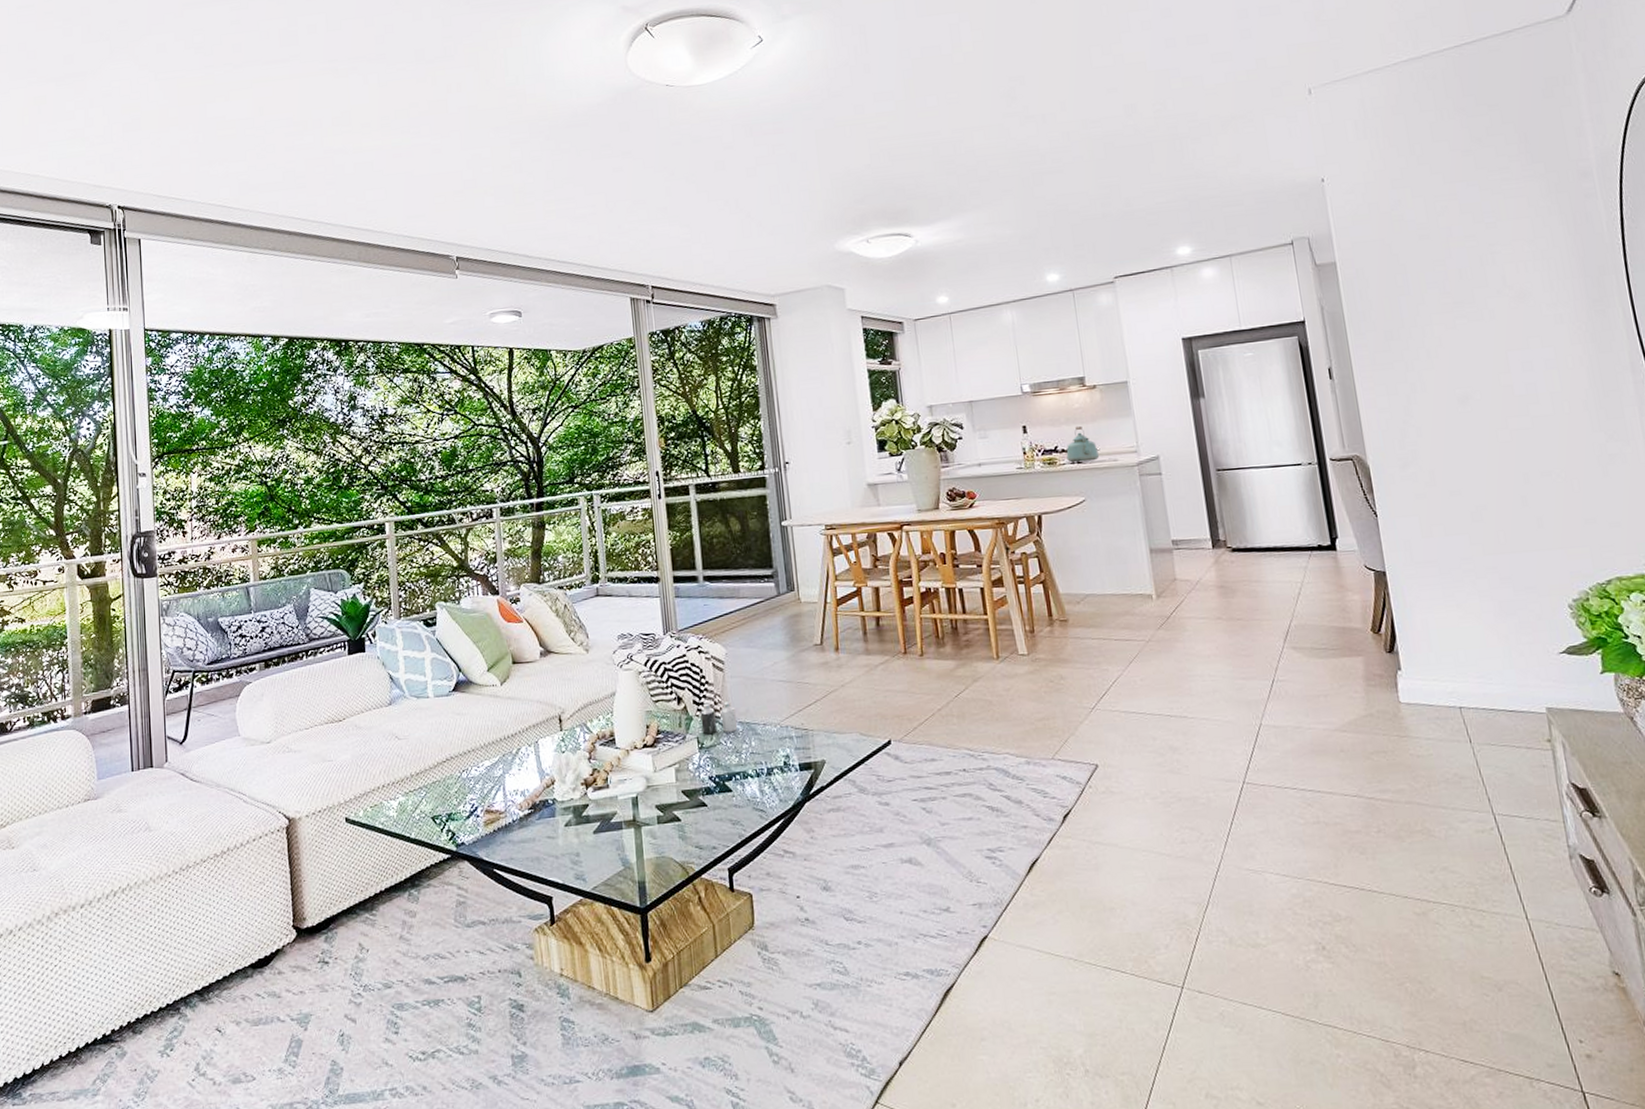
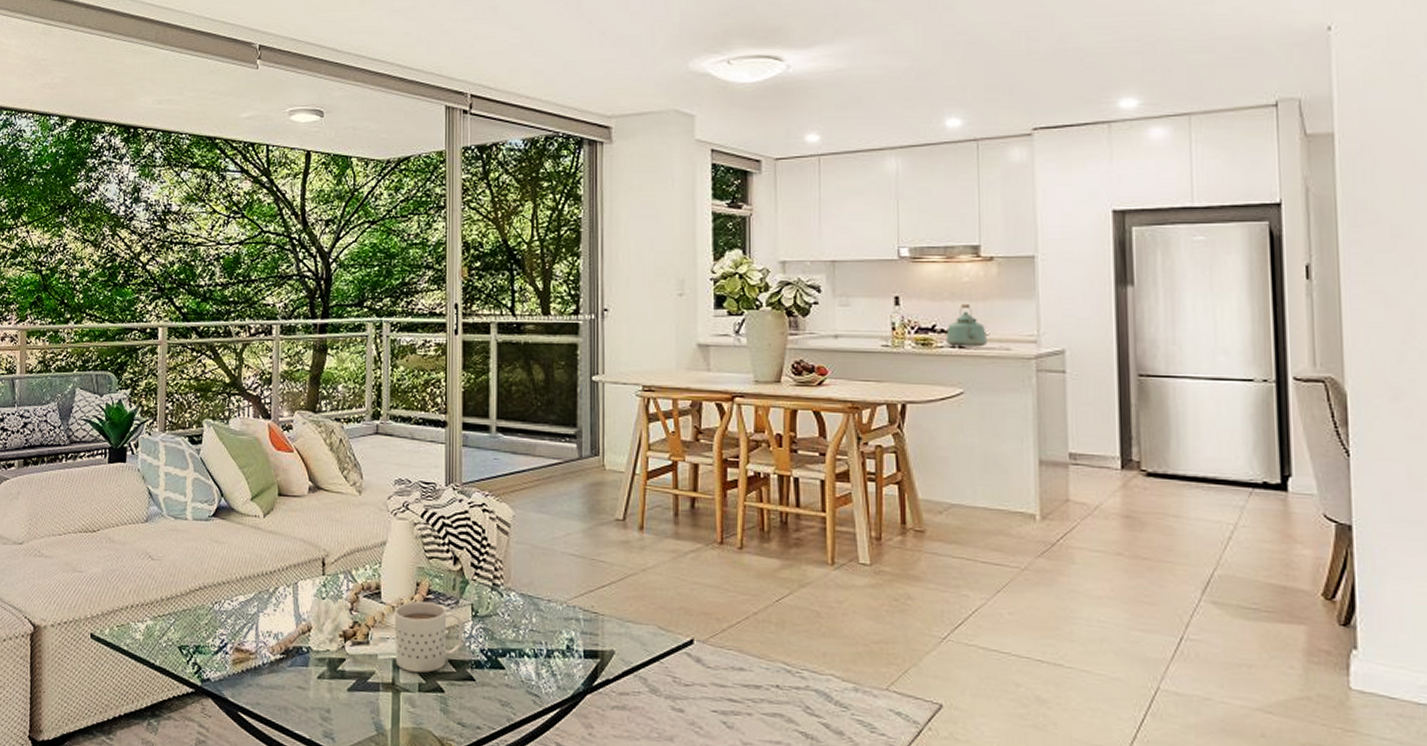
mug: none [628,741,694,807] -> present [394,601,464,673]
candle: present [700,700,738,735] -> none [477,567,519,604]

